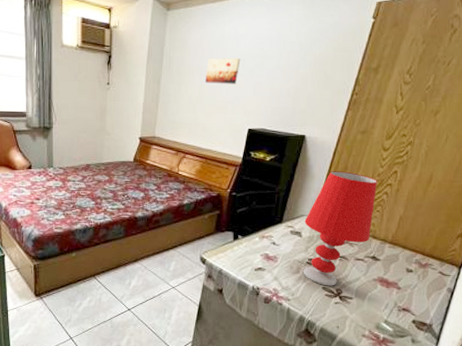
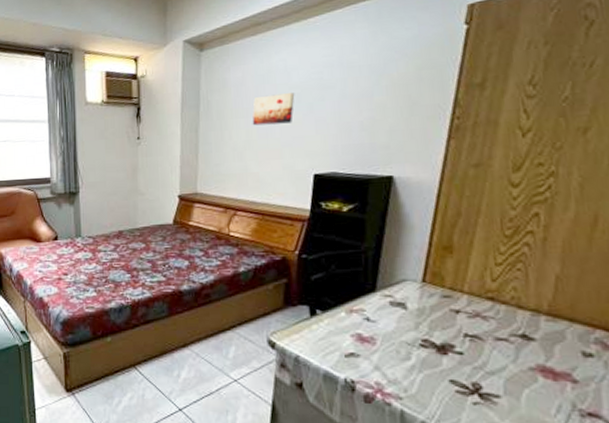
table lamp: present [303,171,377,286] -> none [408,218,513,379]

